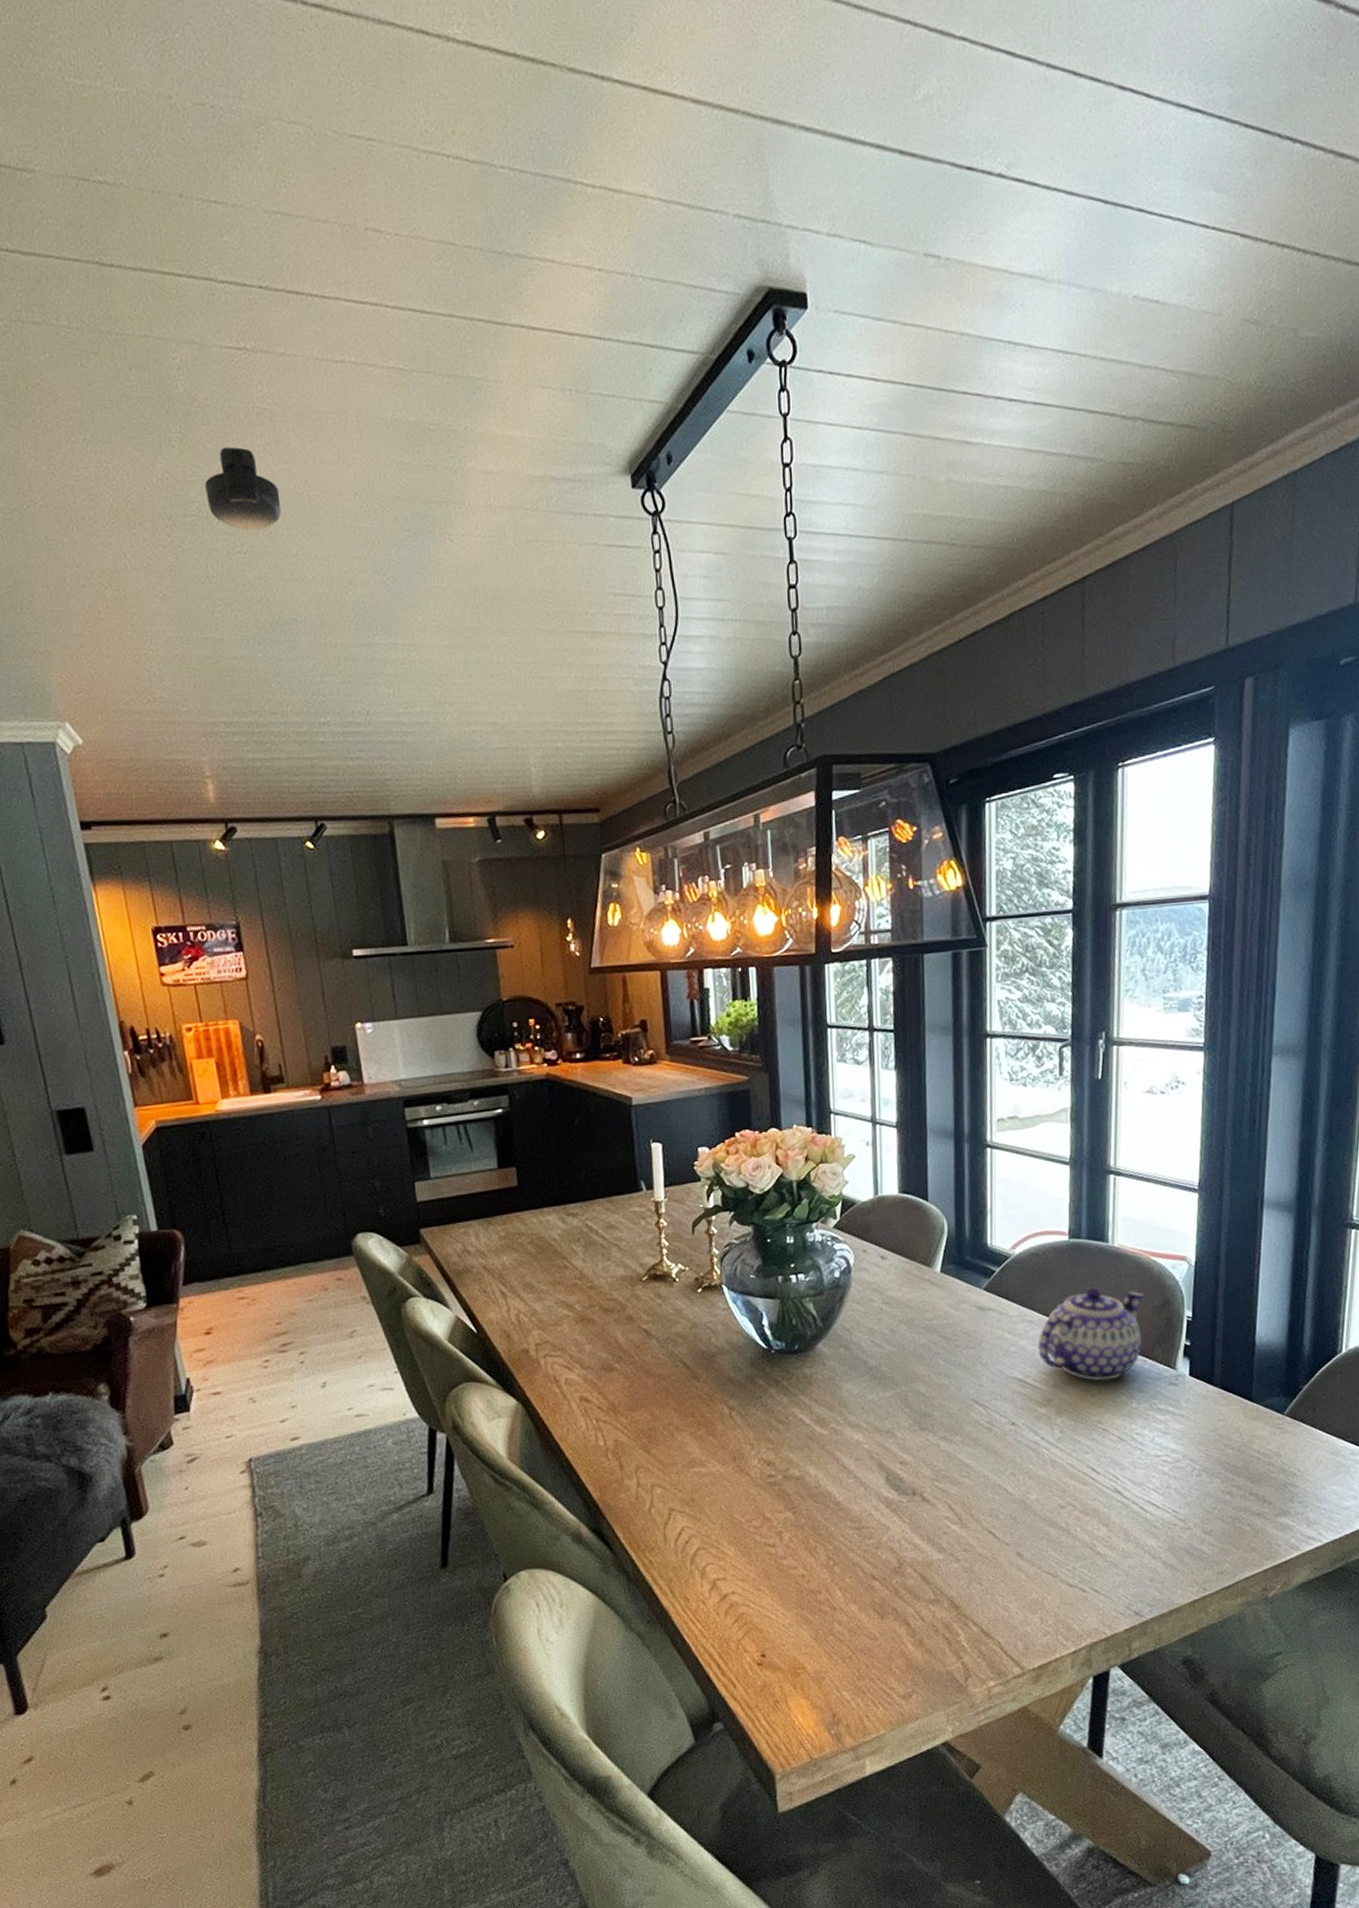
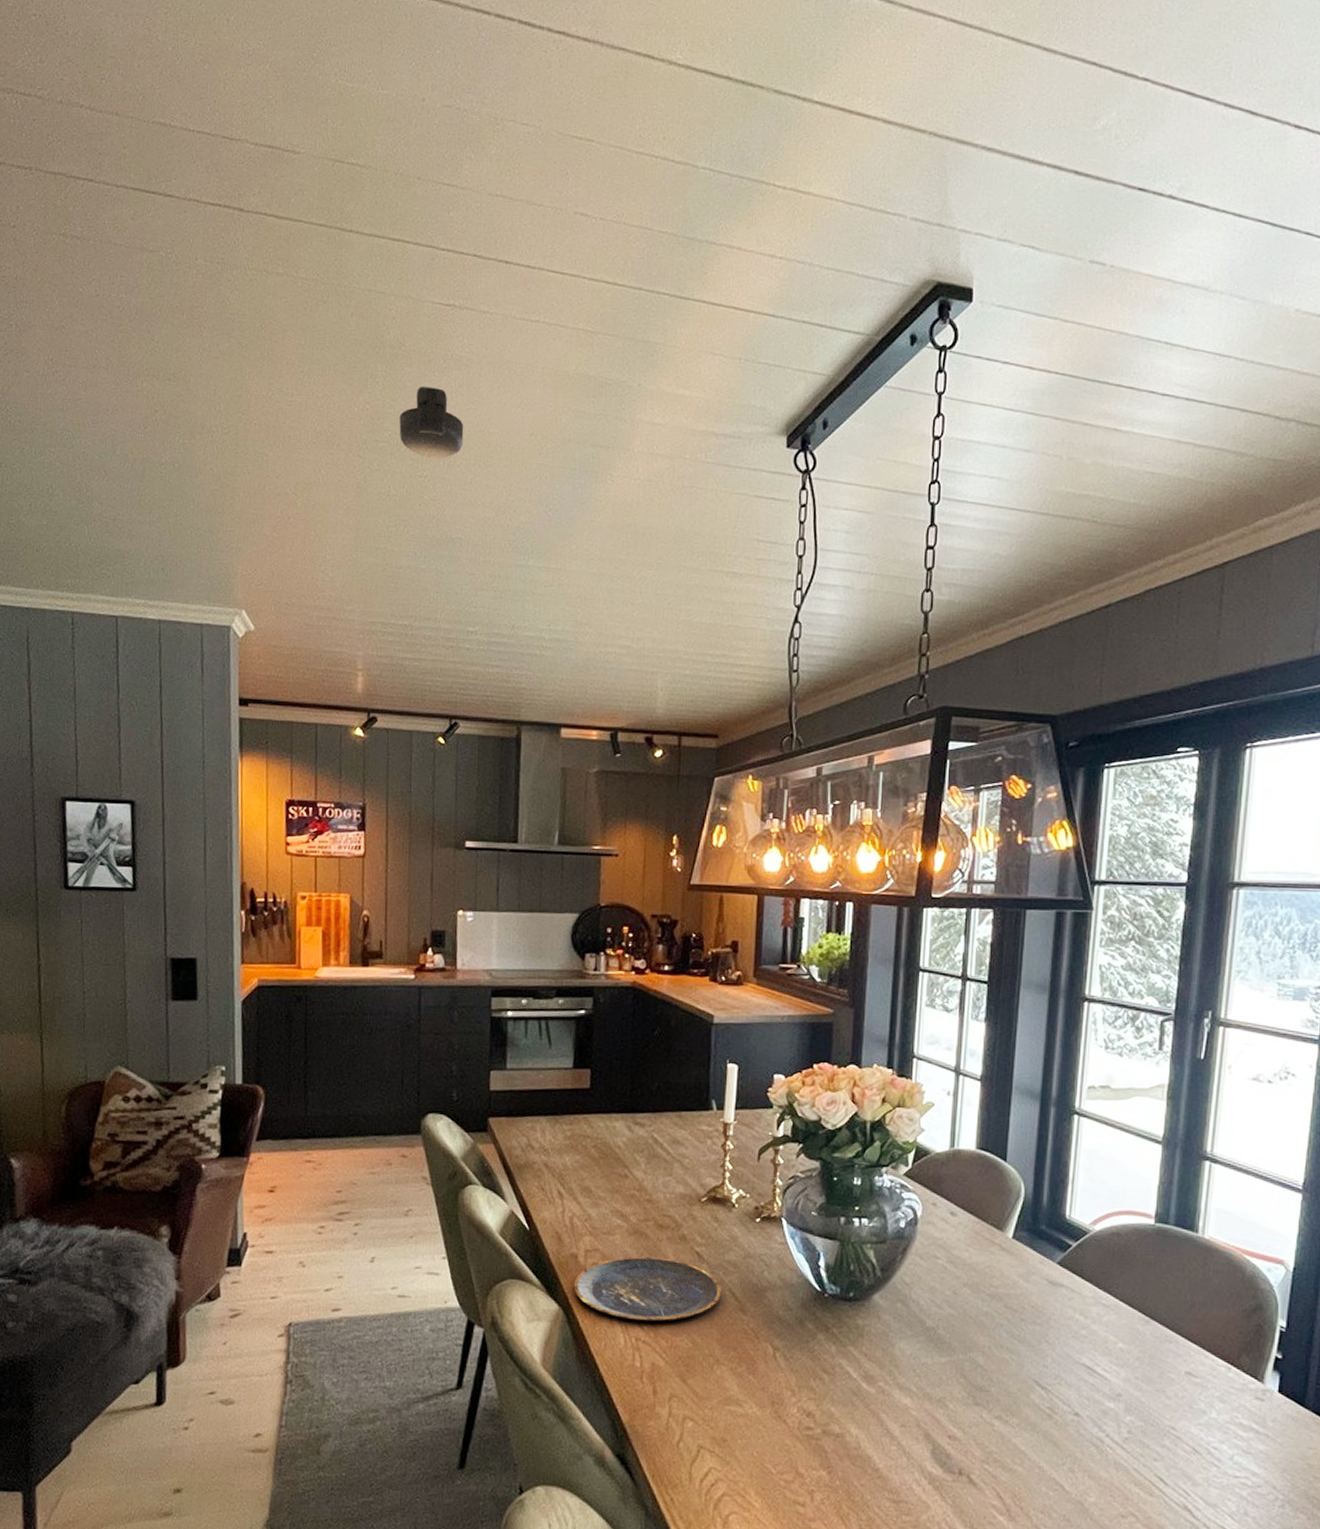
plate: none [528,1339,673,1404] -> present [573,1256,721,1322]
teapot: present [1038,1287,1144,1381] -> none [1111,1278,1233,1383]

